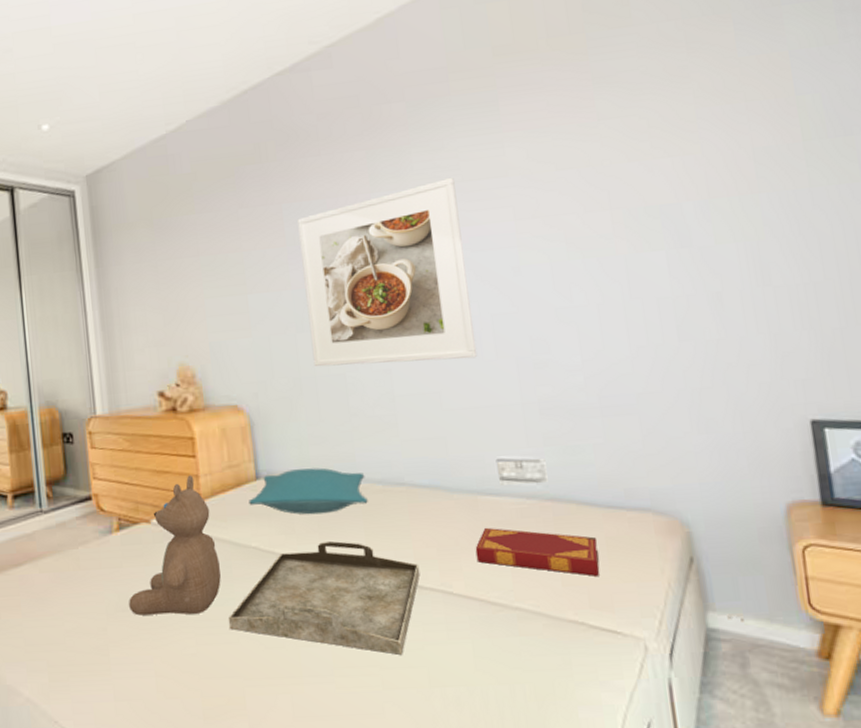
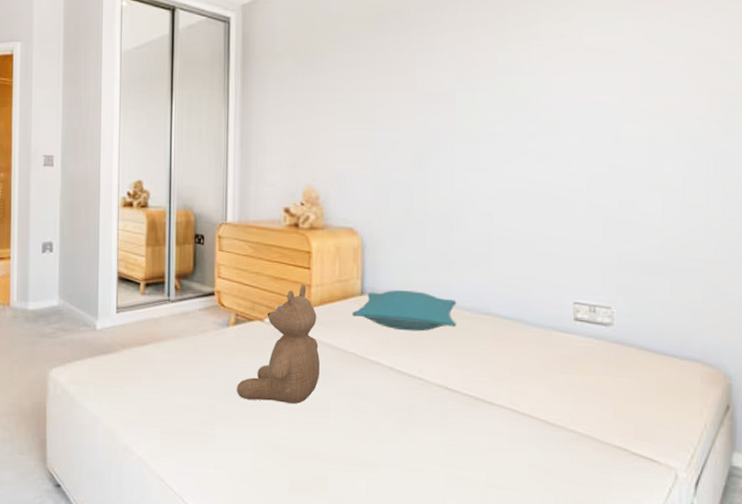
serving tray: present [229,540,420,656] -> none [322,355,493,459]
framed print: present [297,178,478,367] -> none [425,48,574,212]
hardback book: present [475,527,600,576] -> none [543,359,650,412]

